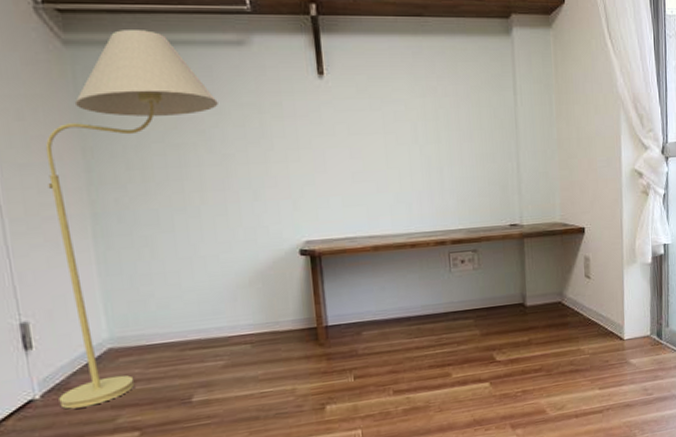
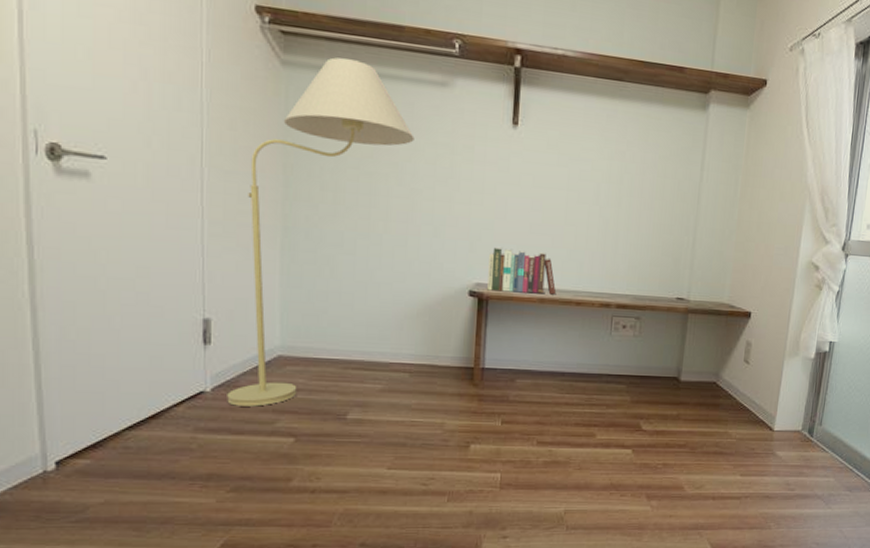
books: none [315,200,390,247] -> present [487,247,557,295]

